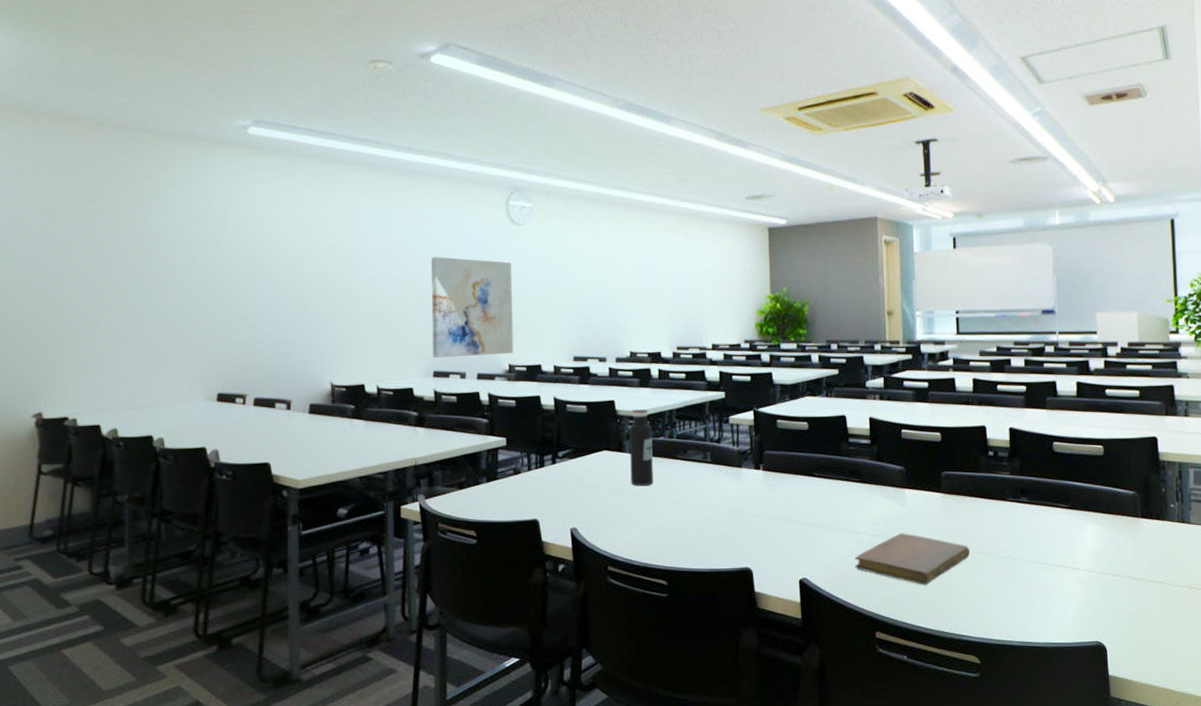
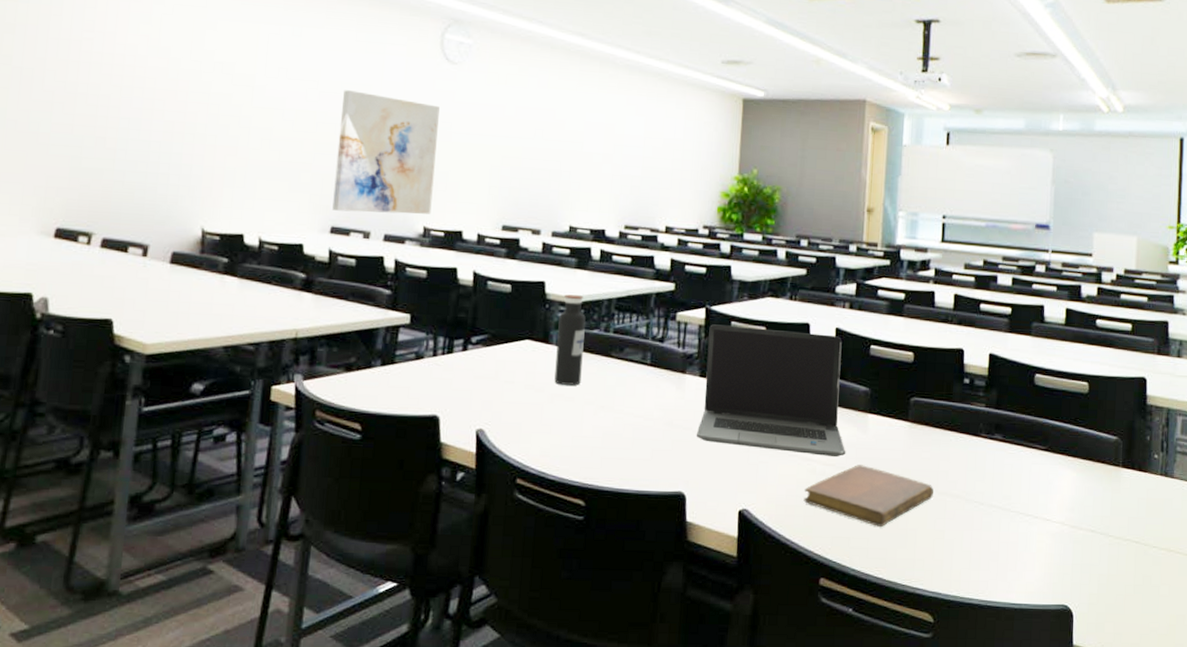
laptop computer: none [757,423,888,528] -> present [697,324,846,457]

